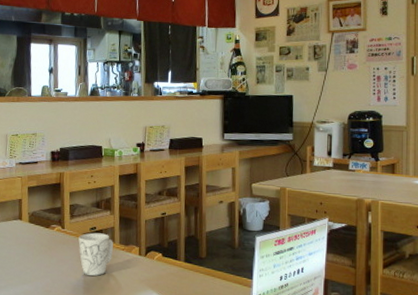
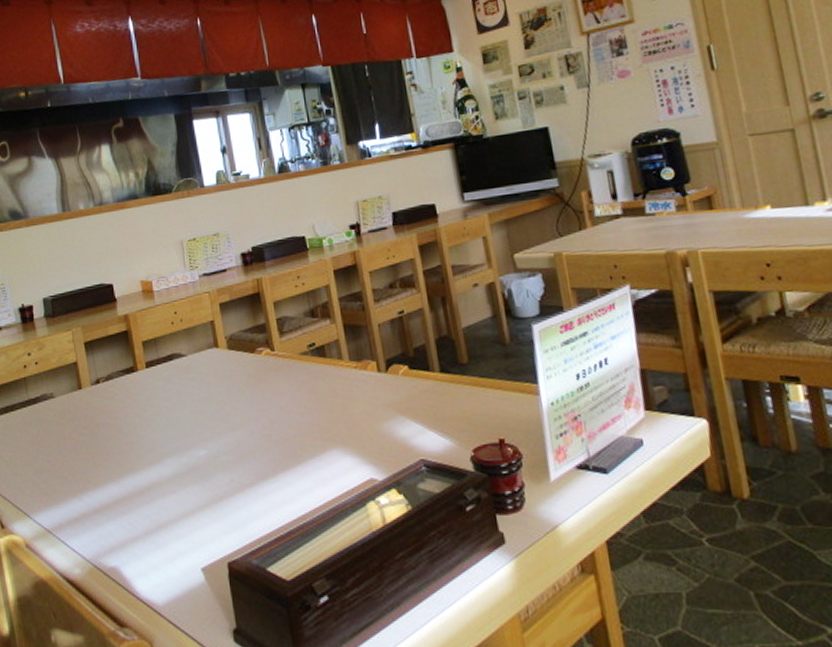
mug: present [78,232,113,276] -> none [294,349,343,408]

